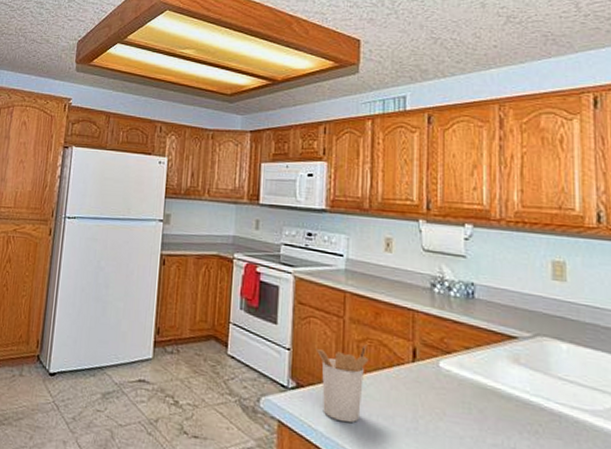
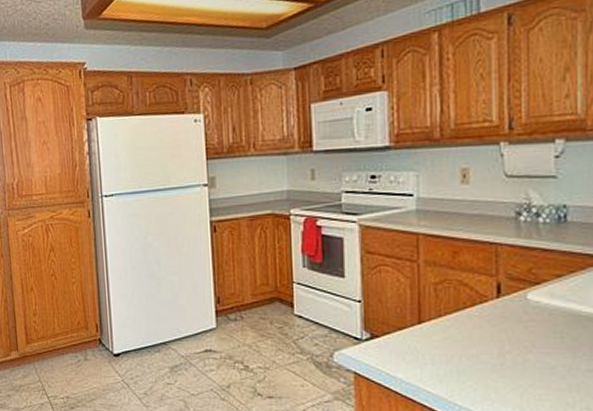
utensil holder: present [316,344,369,423] -> none [389,286,448,367]

